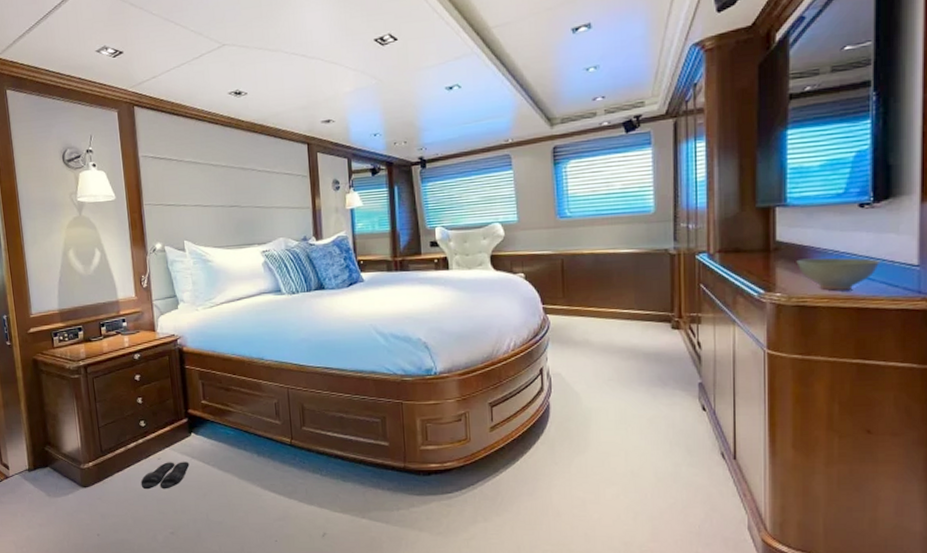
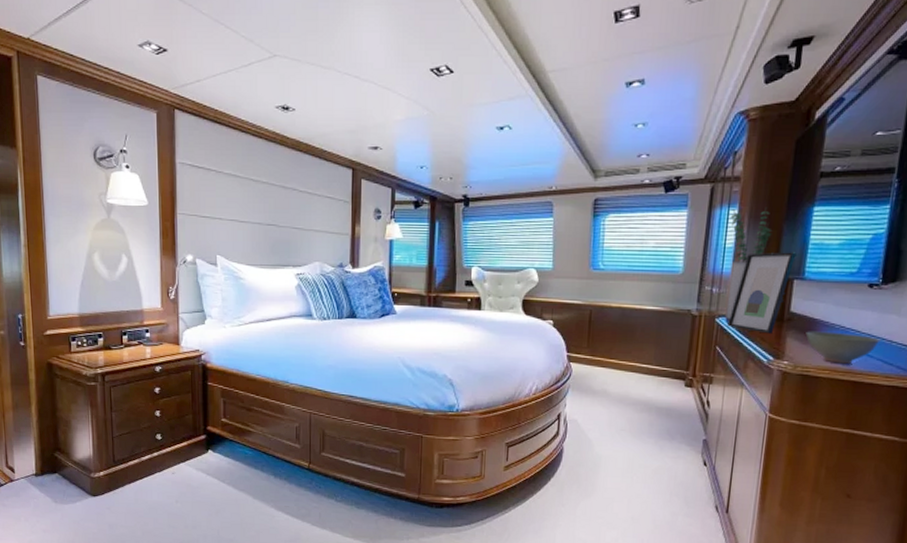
slippers: present [141,461,190,489] -> none [152,477,204,503]
vase: none [698,136,745,256] -> present [725,207,773,320]
picture frame: none [709,179,776,266] -> present [727,252,798,334]

